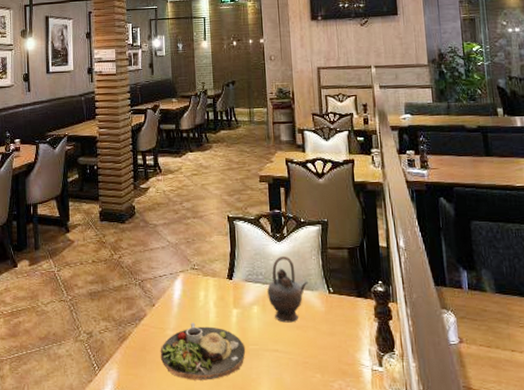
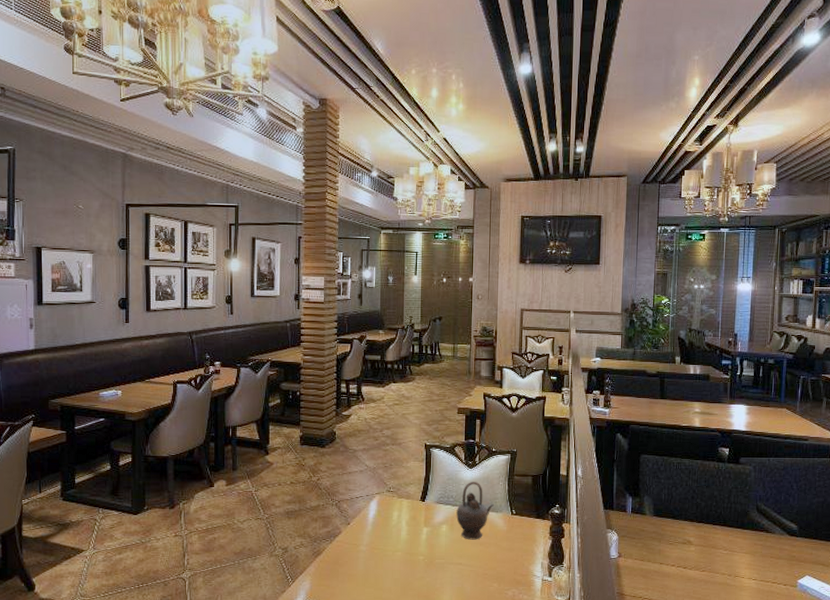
dinner plate: present [160,323,245,380] -> none [352,539,431,590]

